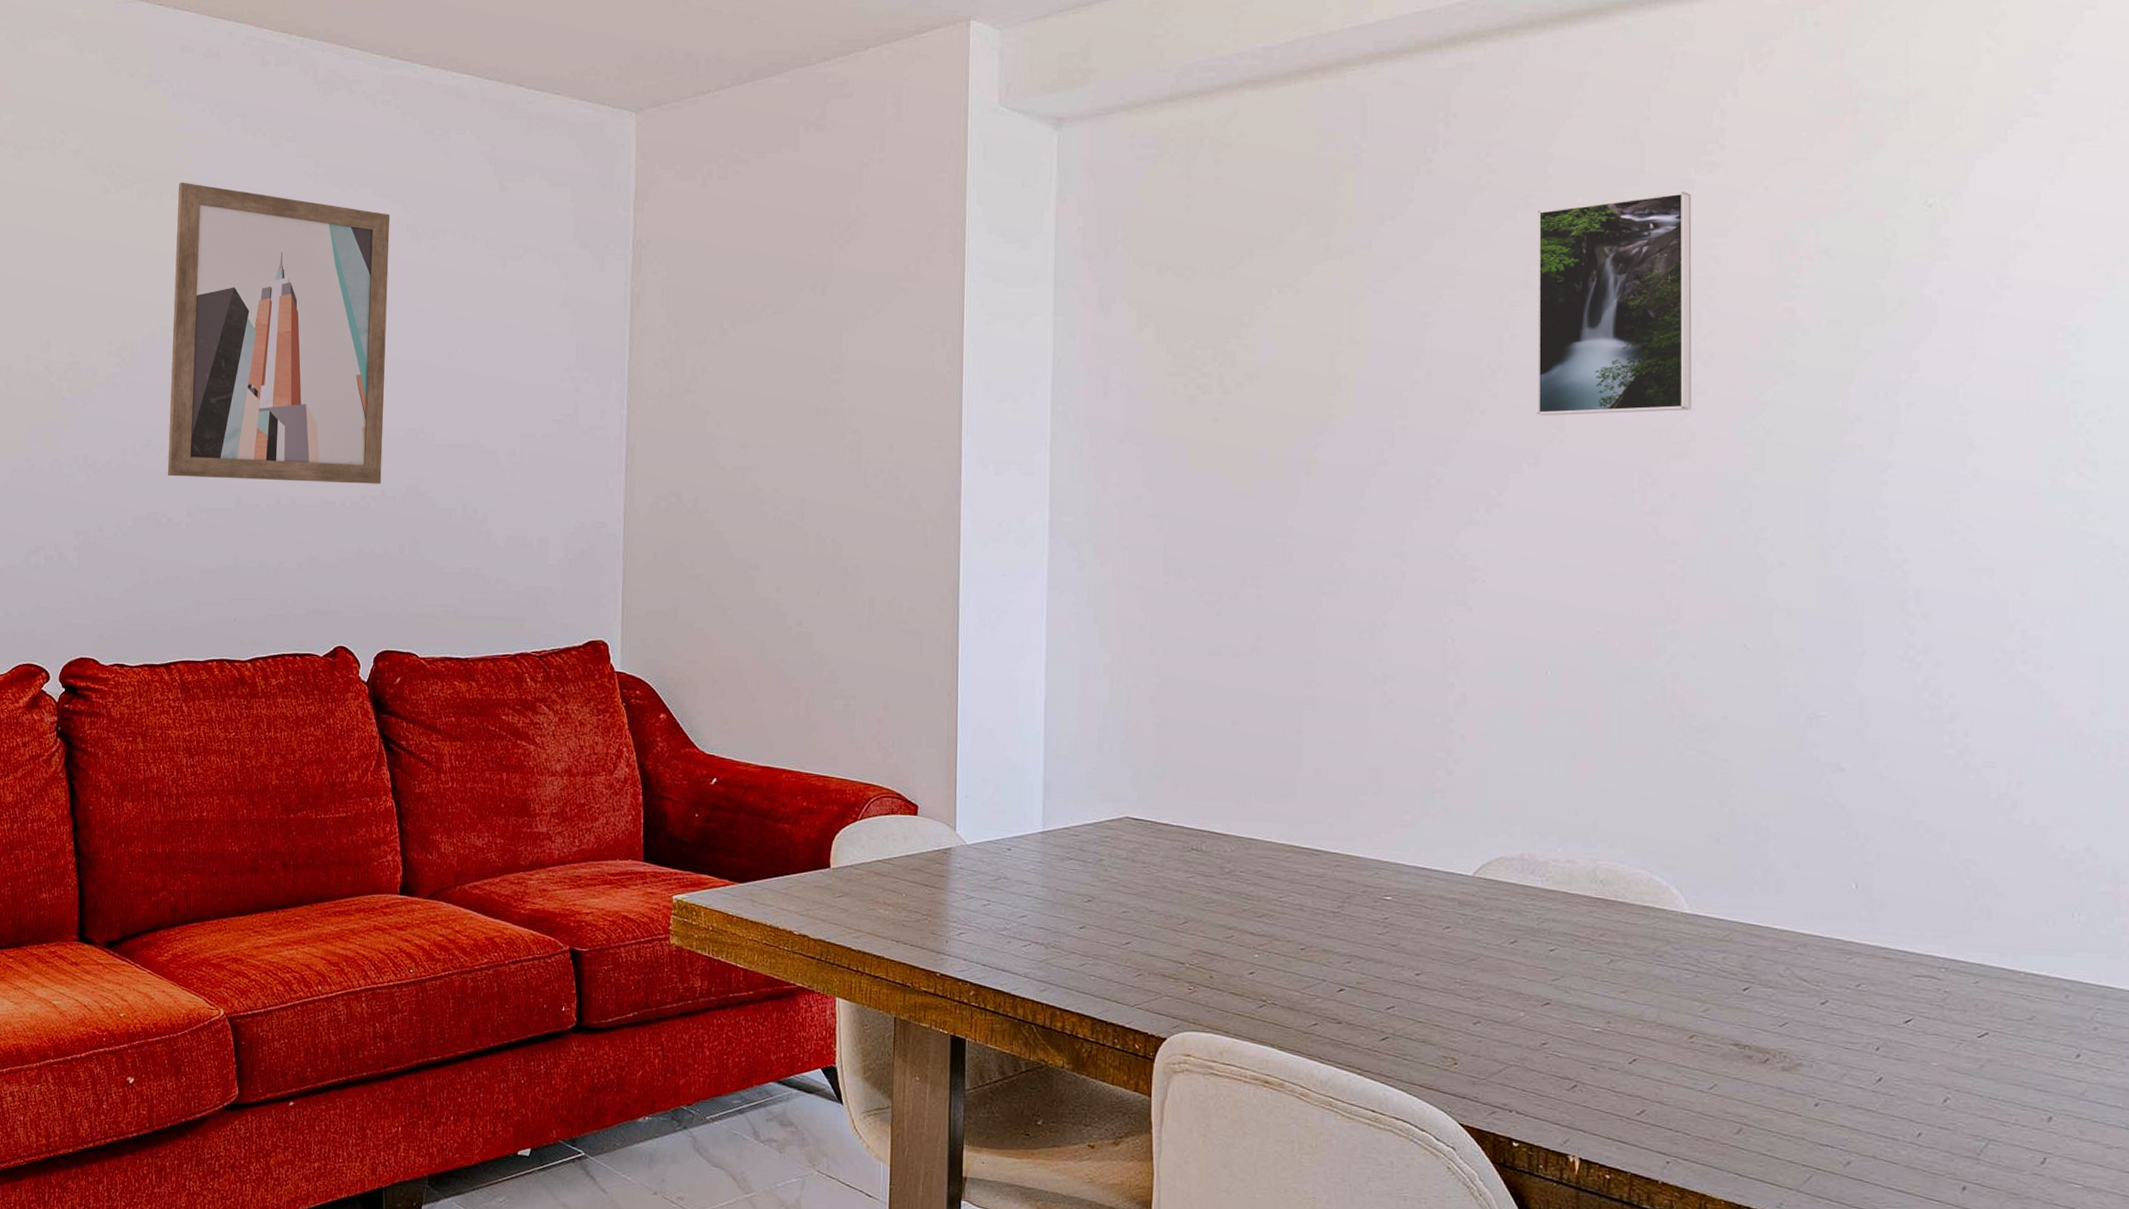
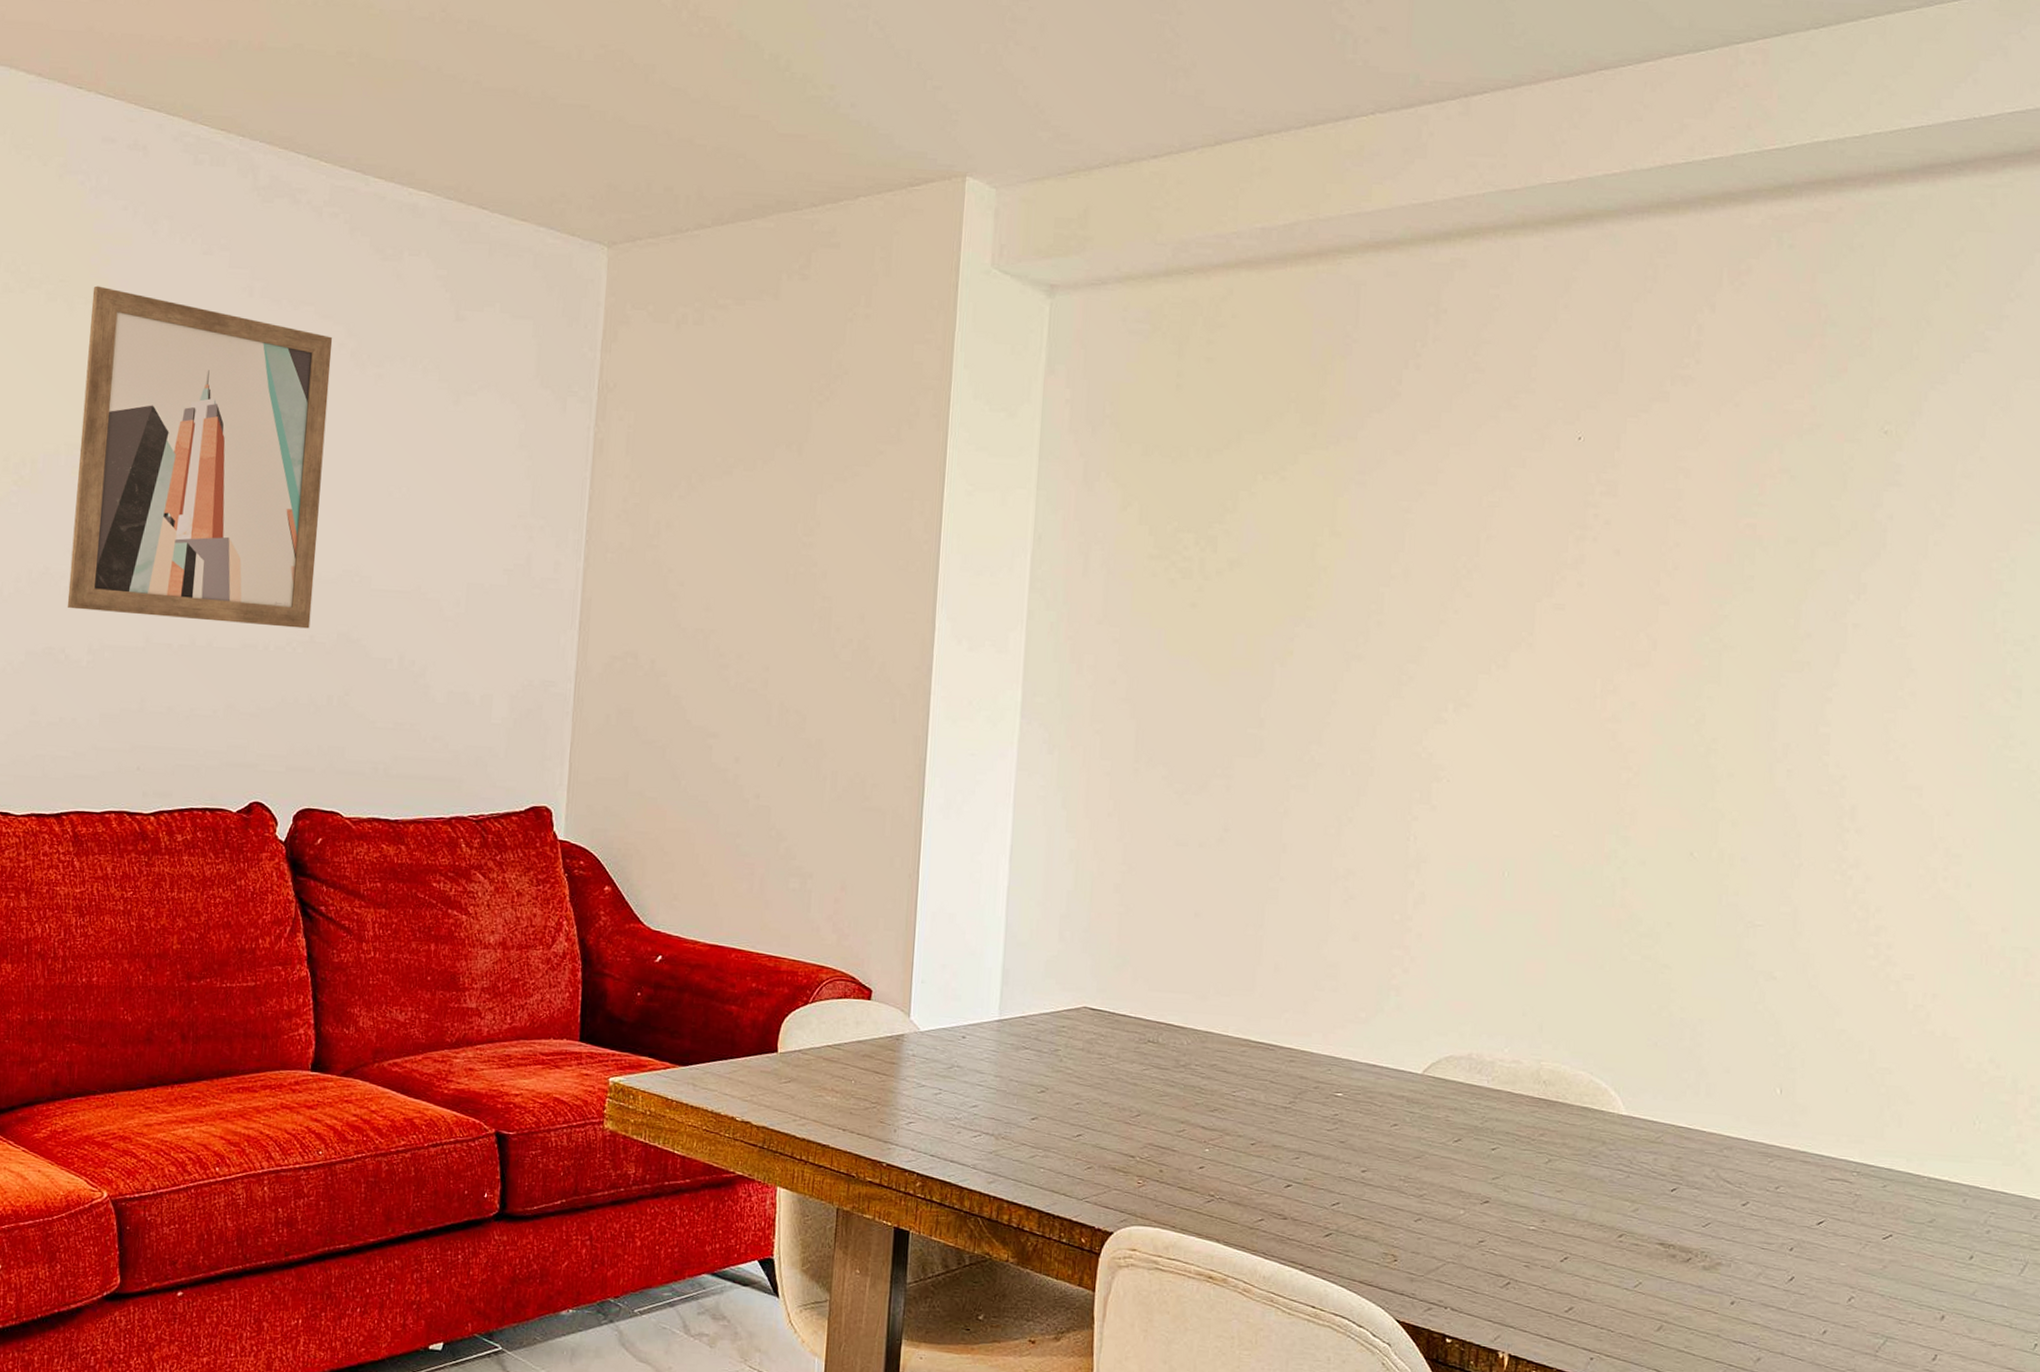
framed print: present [1536,192,1692,416] -> none [1508,403,1667,620]

